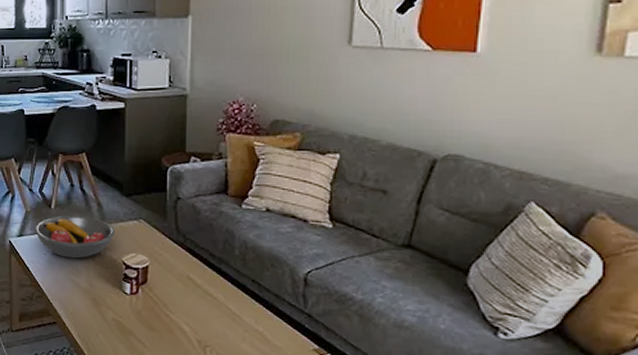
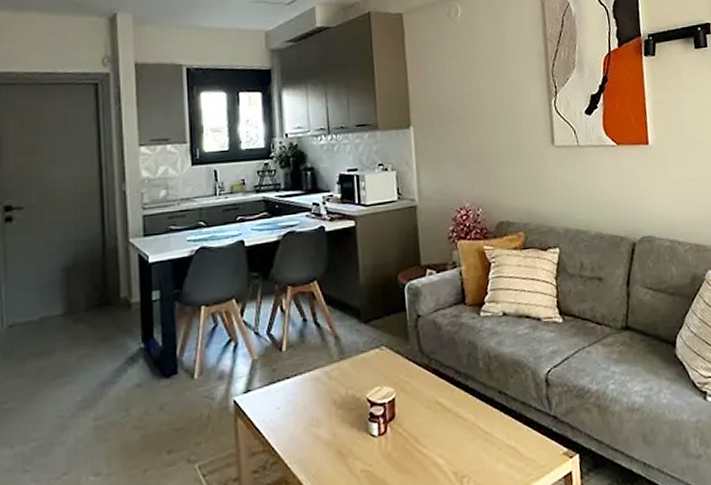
fruit bowl: present [35,215,116,259] -> none [264,353,357,408]

